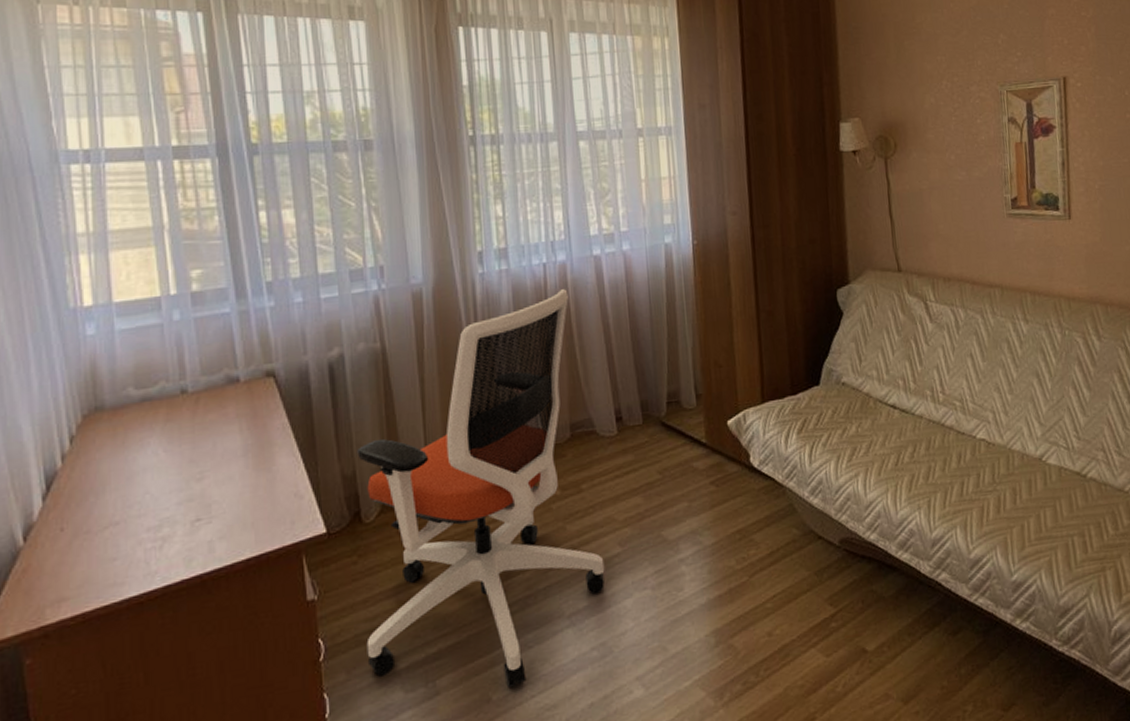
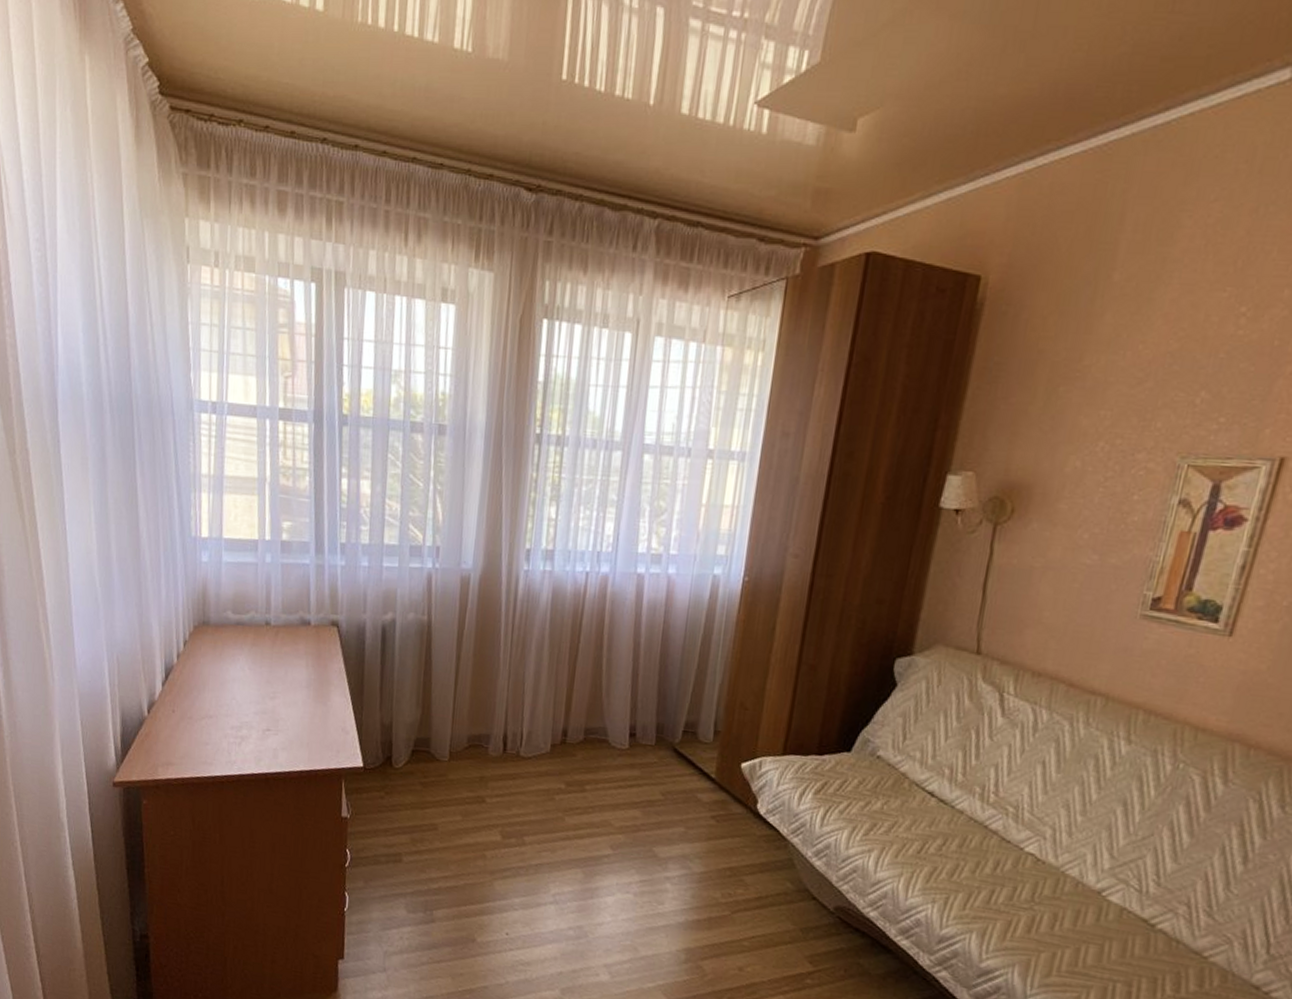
office chair: present [357,289,605,689] -> none [381,600,605,937]

